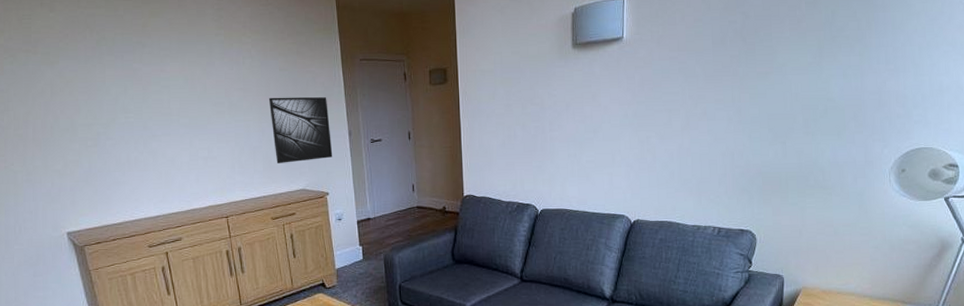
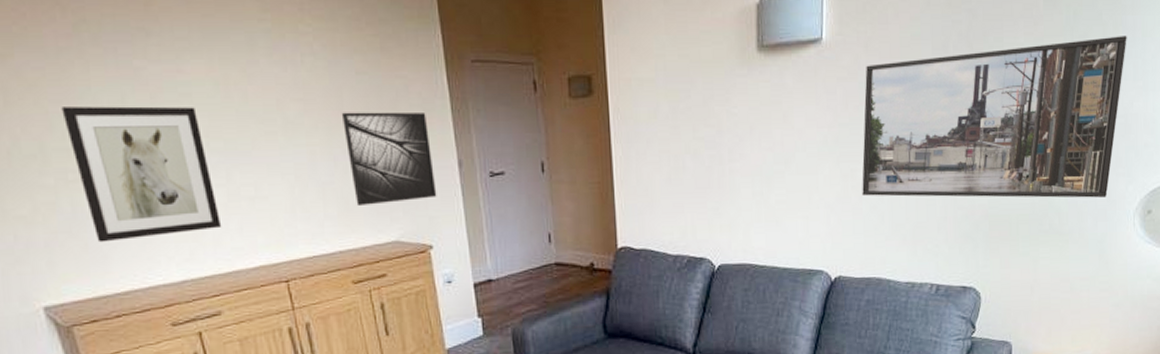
wall art: none [86,95,185,188] -> present [61,106,222,243]
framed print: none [655,29,879,159] -> present [862,36,1127,198]

